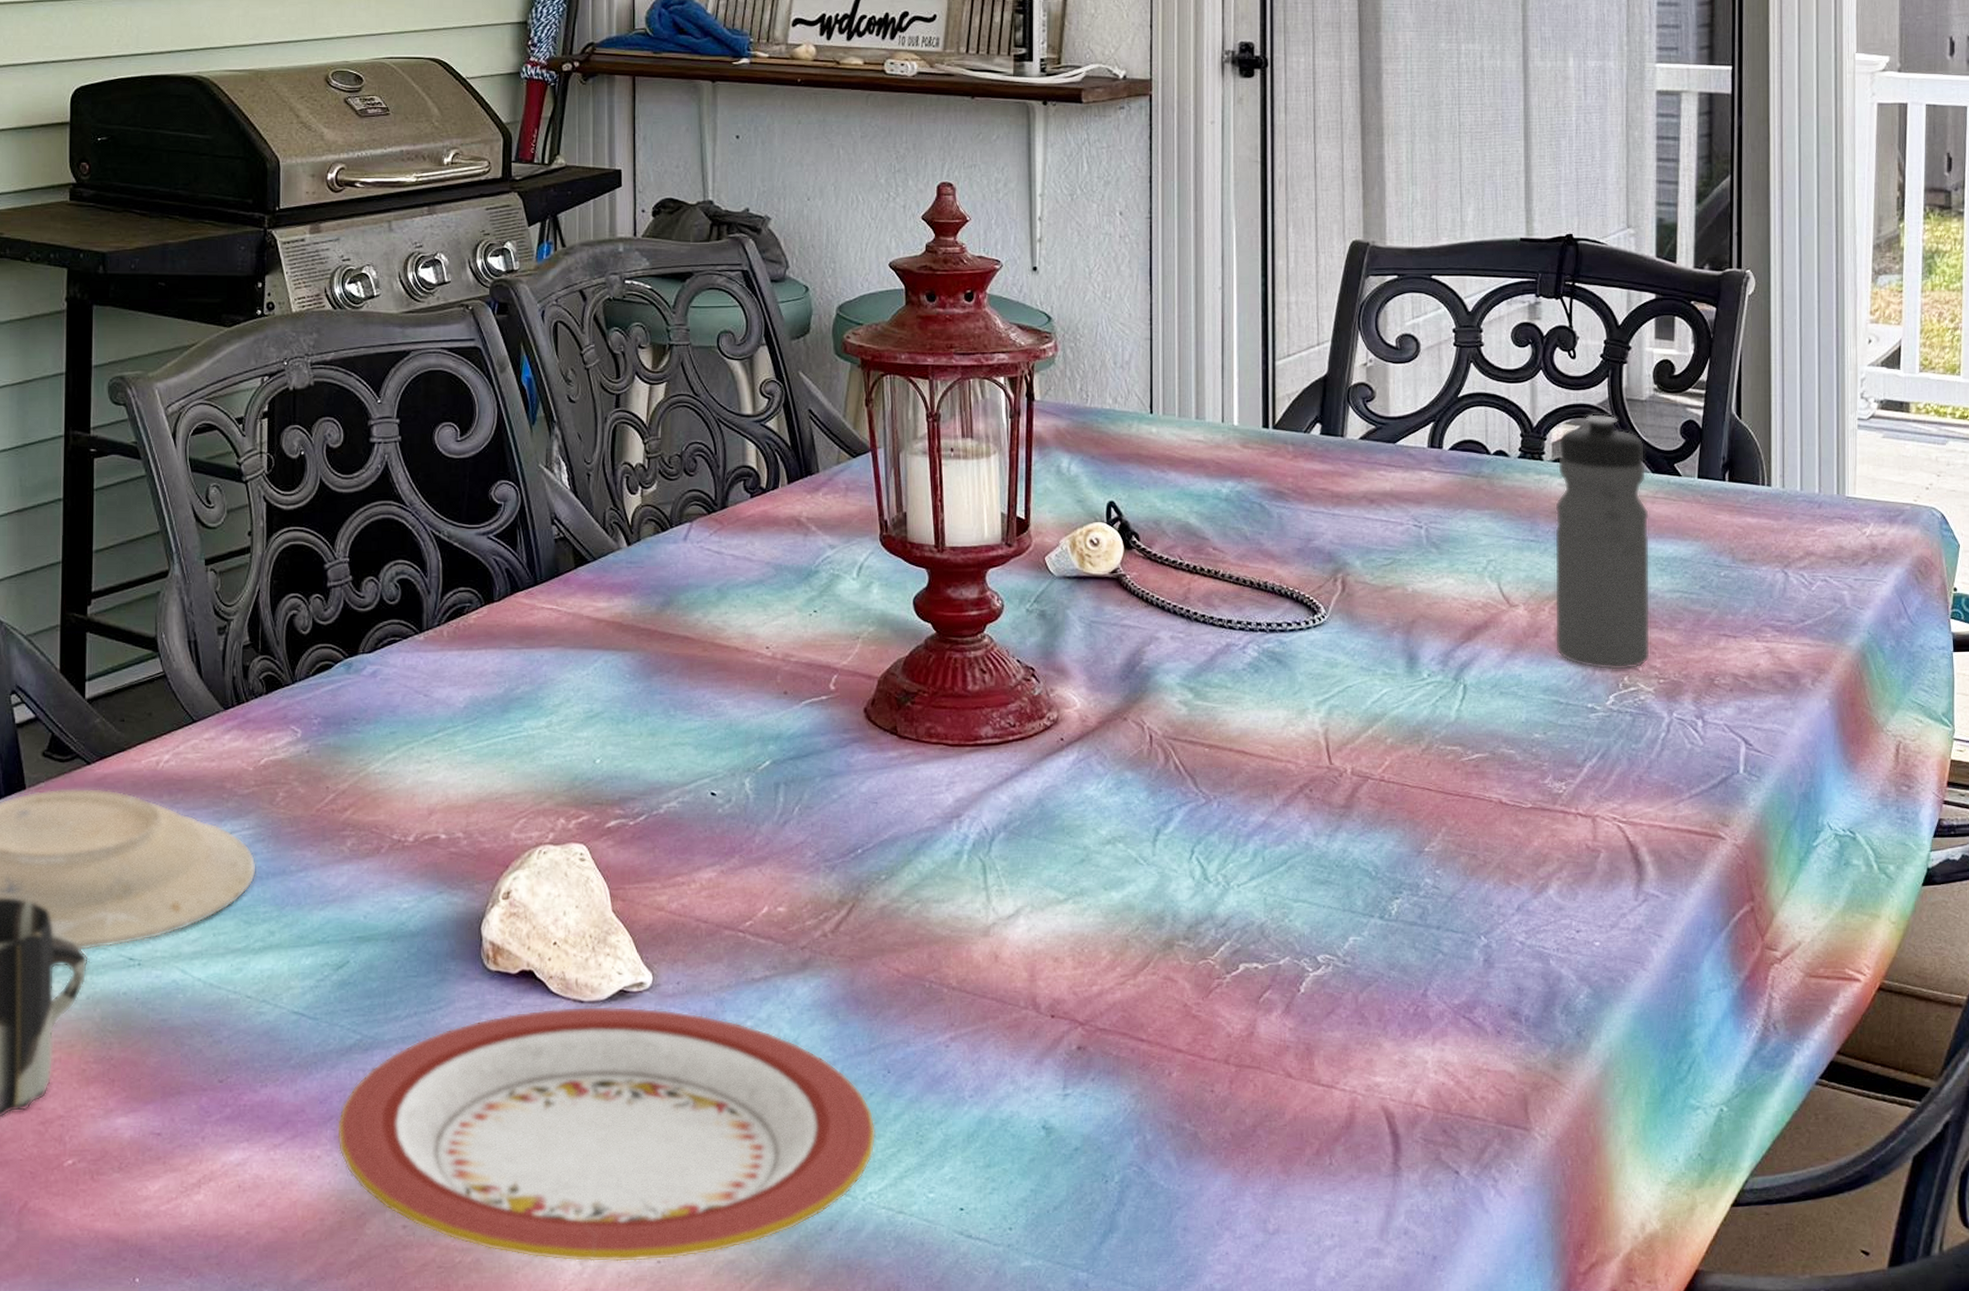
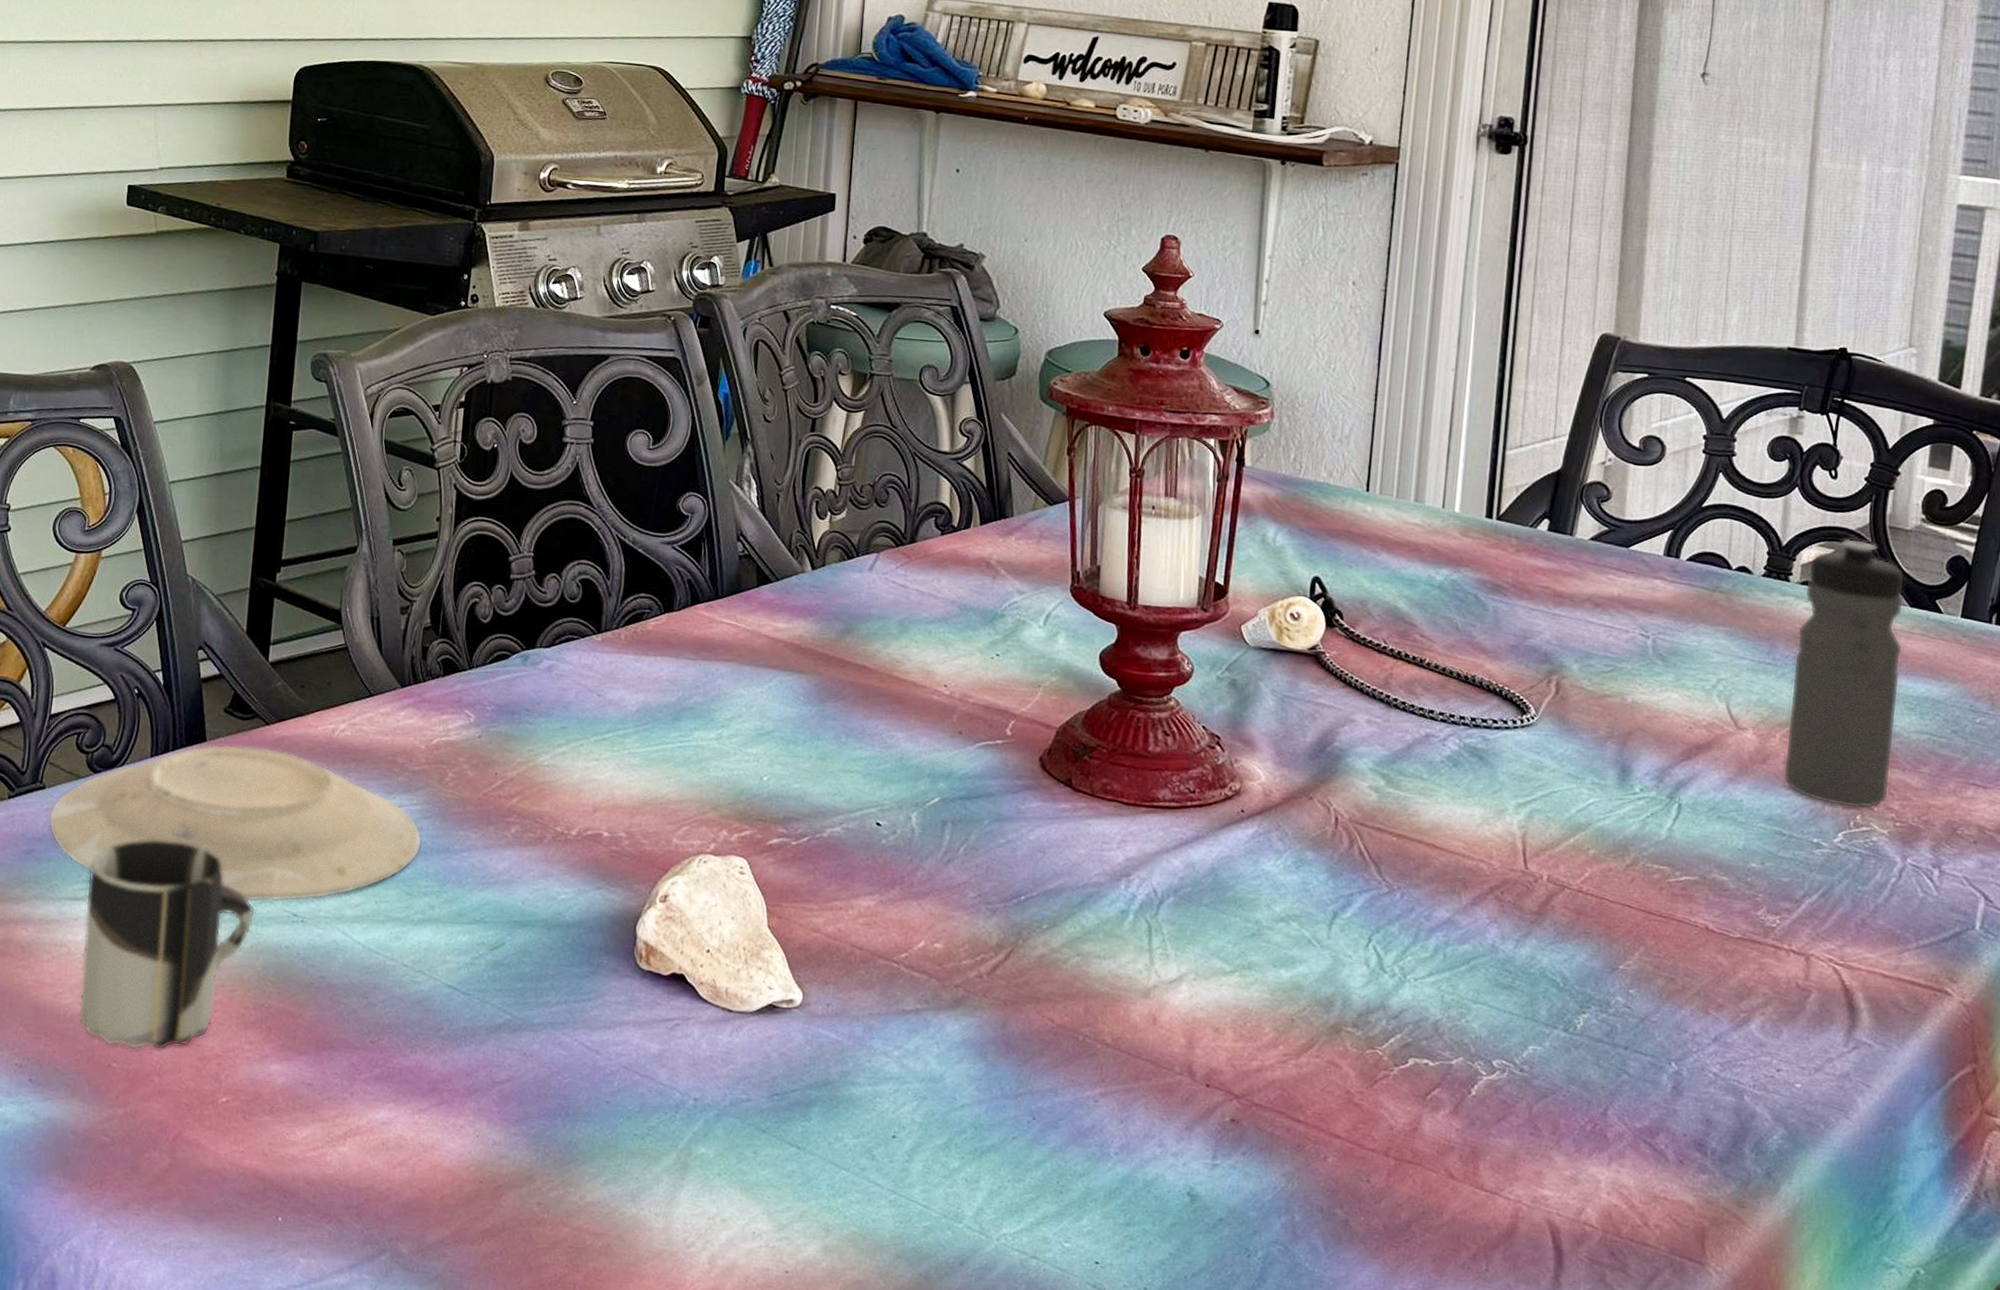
plate: present [336,1006,877,1263] -> none [480,1013,1017,1271]

